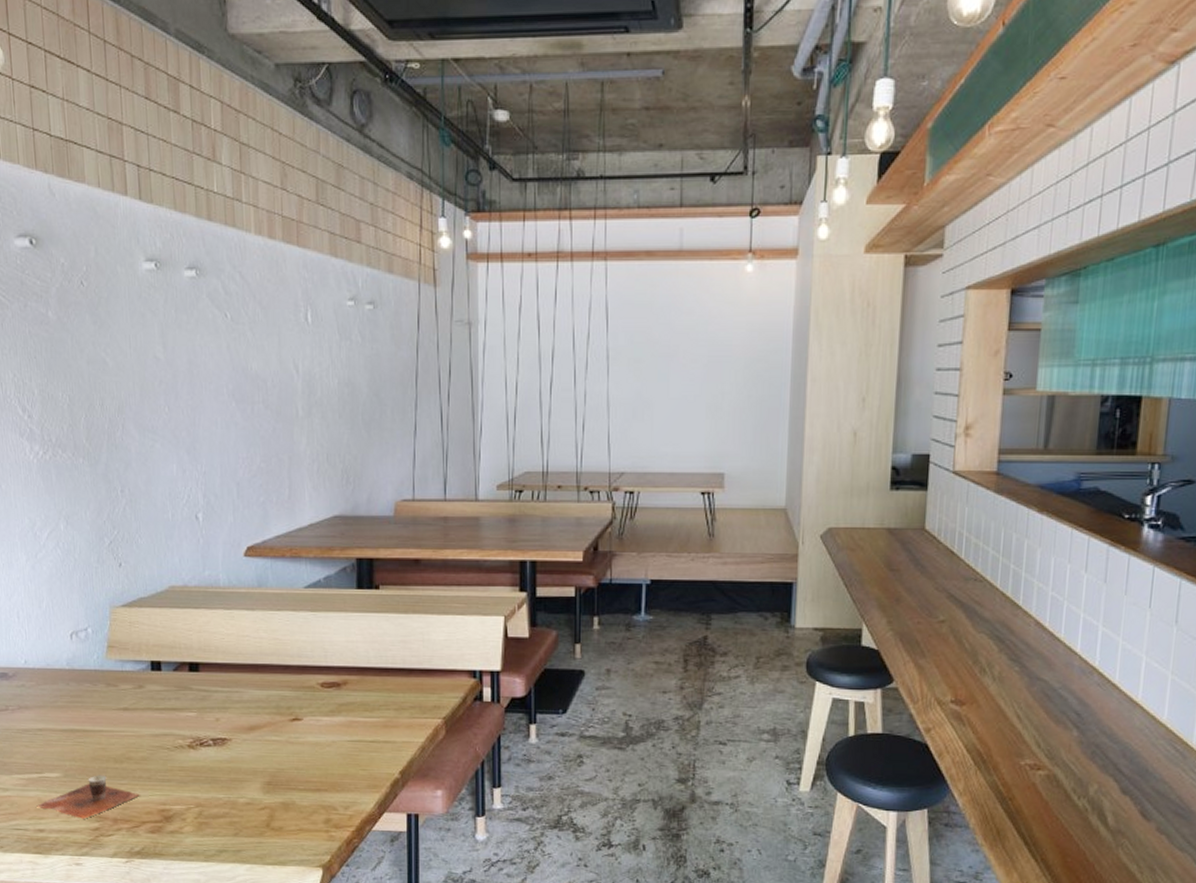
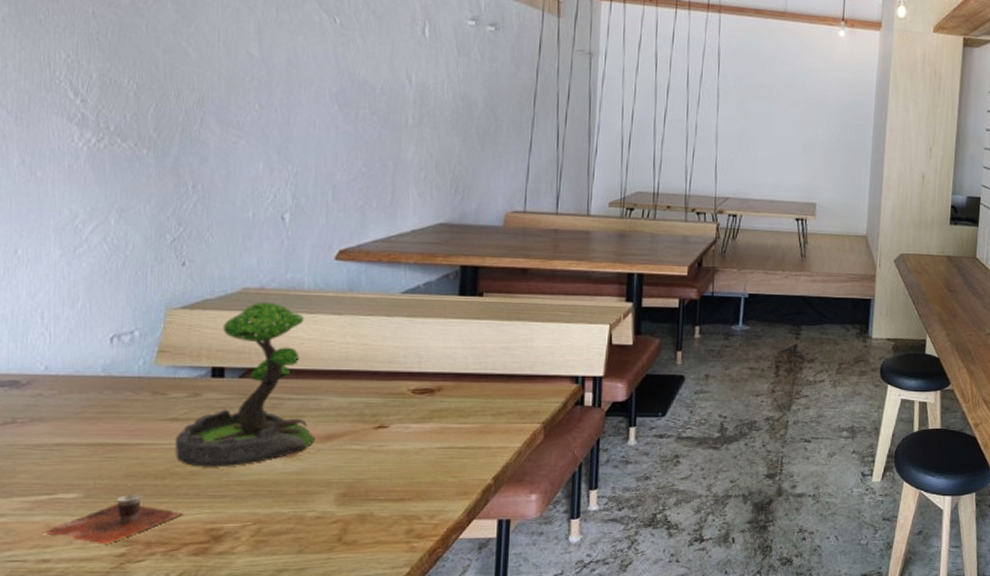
plant: none [128,599,240,754] -> present [175,301,315,467]

